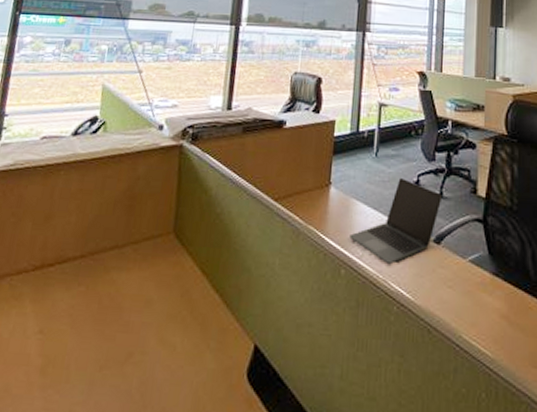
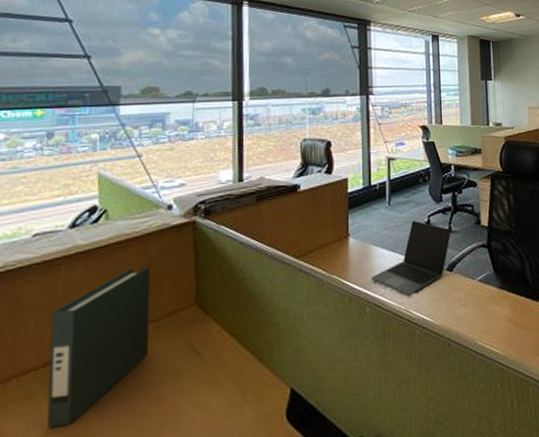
binder: none [29,183,136,334] -> present [47,266,151,427]

